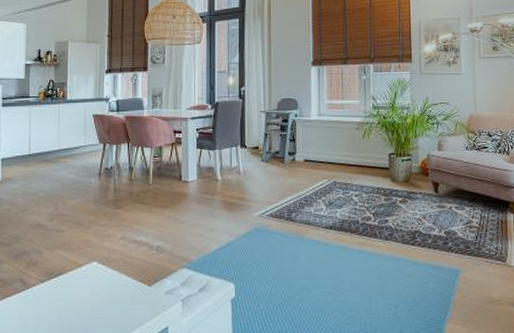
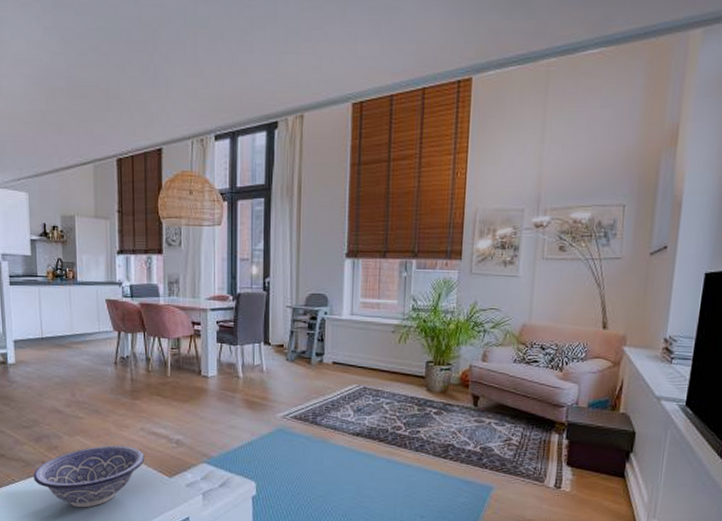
decorative bowl: none [10,257,125,326] -> present [33,445,145,508]

